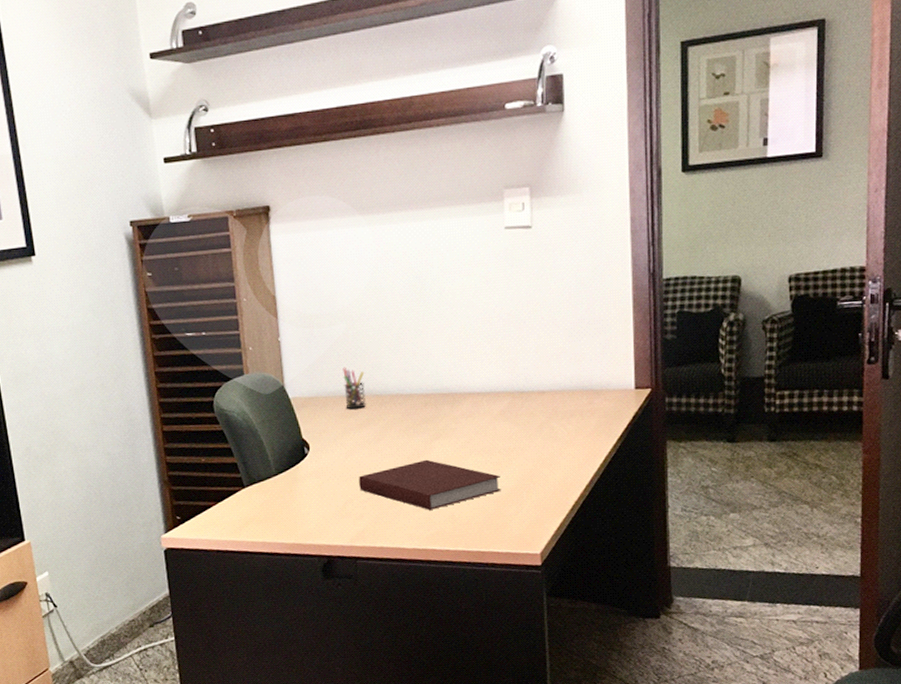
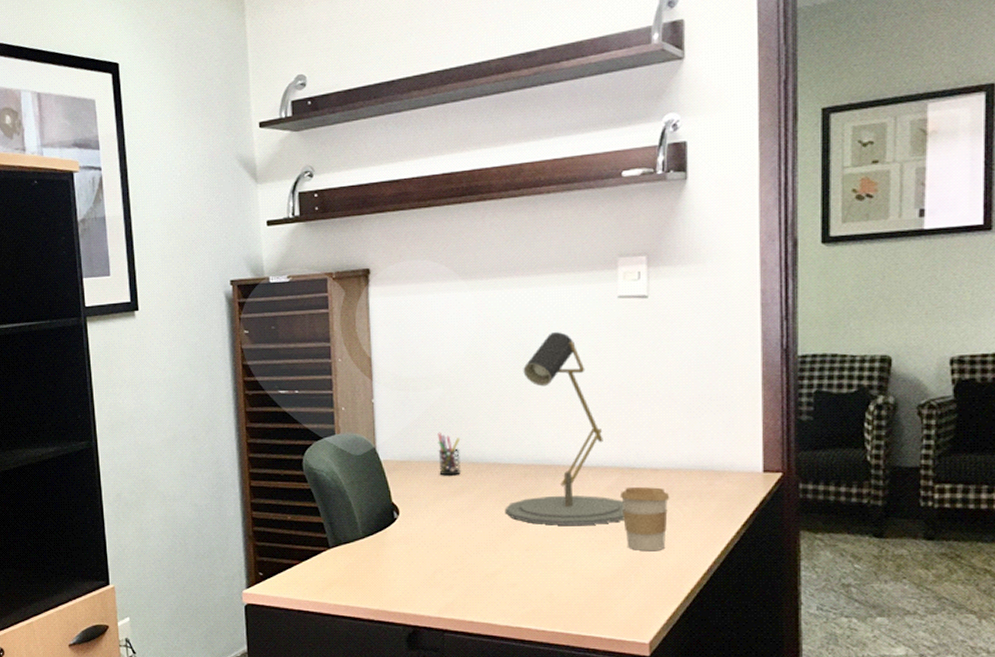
notebook: present [359,459,501,510] -> none [450,533,606,586]
desk lamp: none [408,264,516,451] -> present [504,332,624,526]
coffee cup: none [511,408,556,469] -> present [619,486,670,550]

